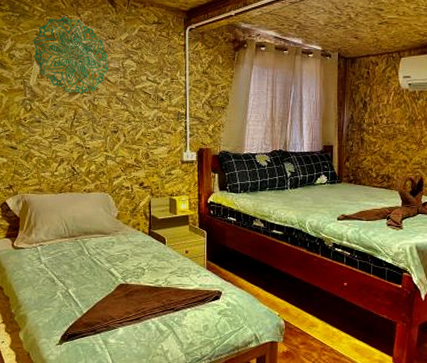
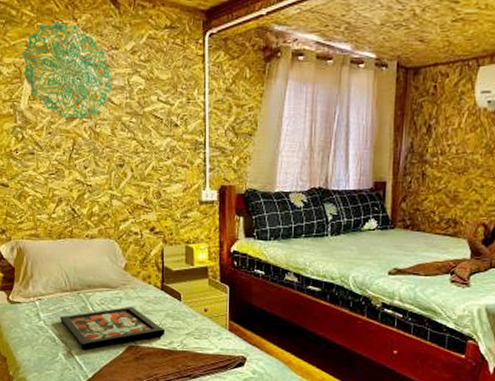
tray: none [59,249,152,288] -> present [60,306,166,350]

